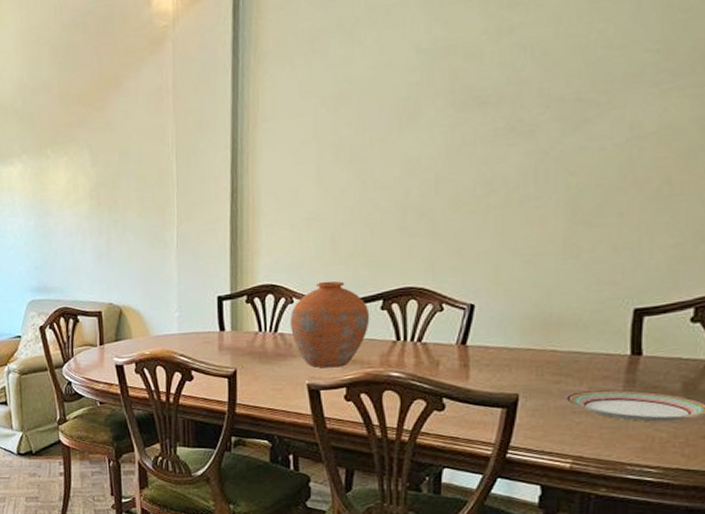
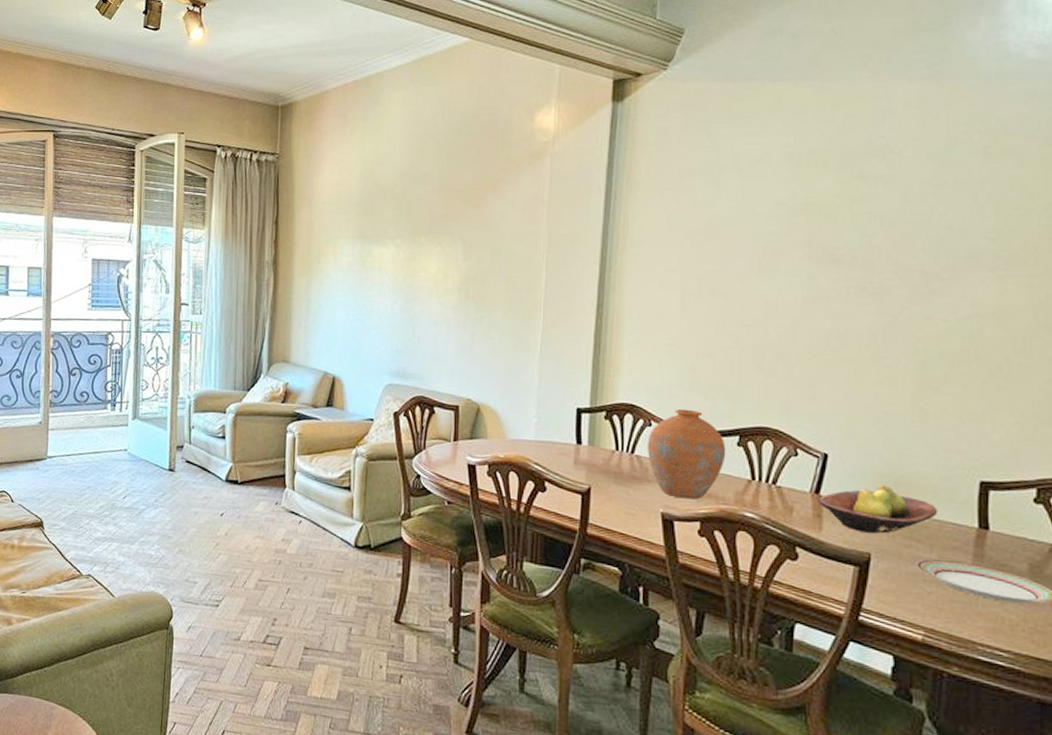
fruit bowl: none [465,326,589,375] -> present [819,484,939,534]

